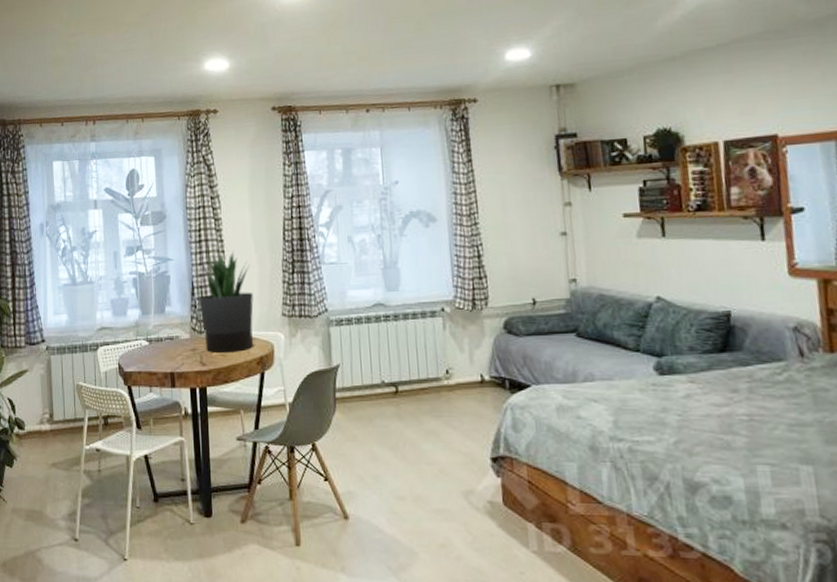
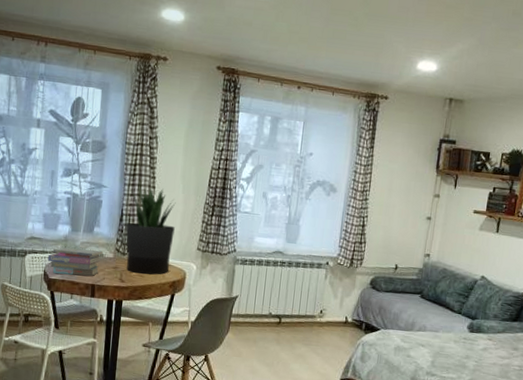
books: none [120,333,179,366] -> present [47,247,104,277]

